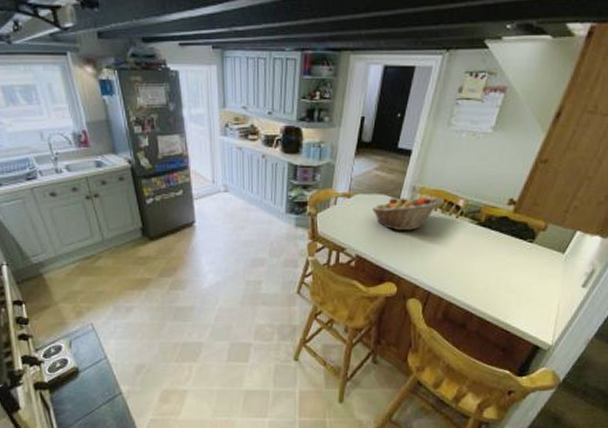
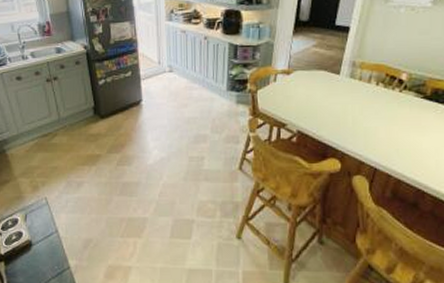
fruit basket: present [372,196,440,231] -> none [312,71,382,106]

